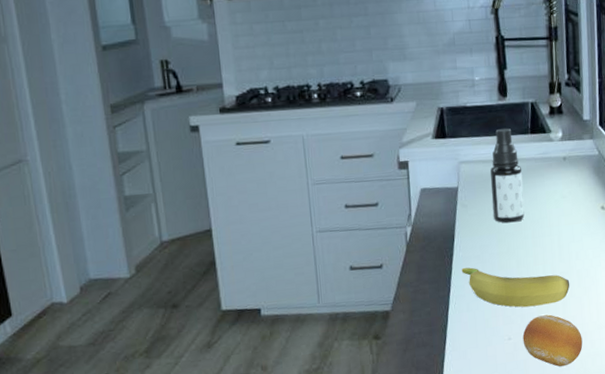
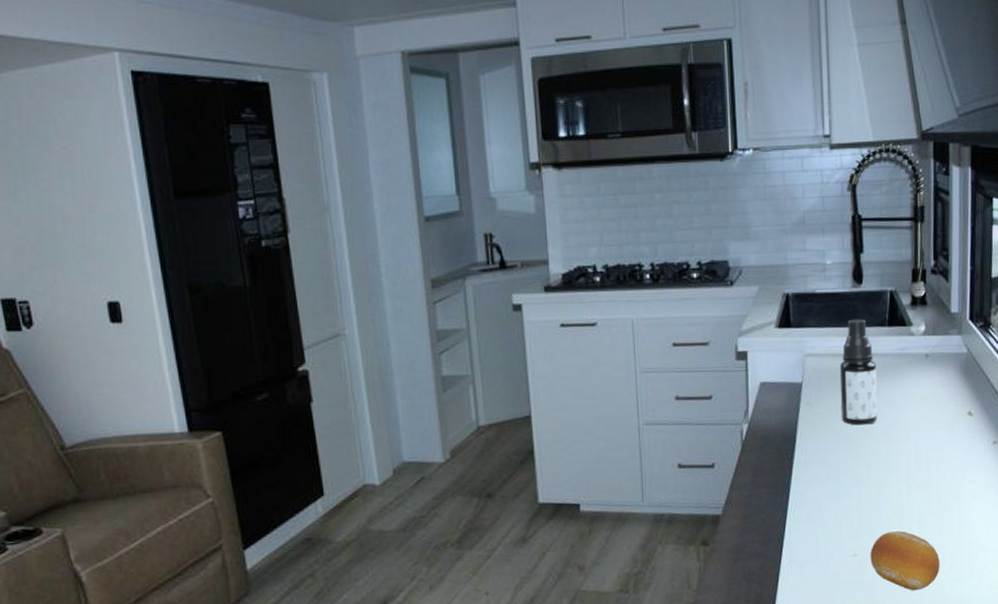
banana: present [461,267,570,308] -> none [802,472,928,521]

